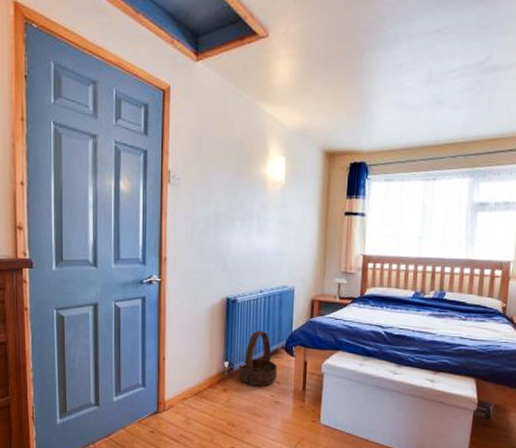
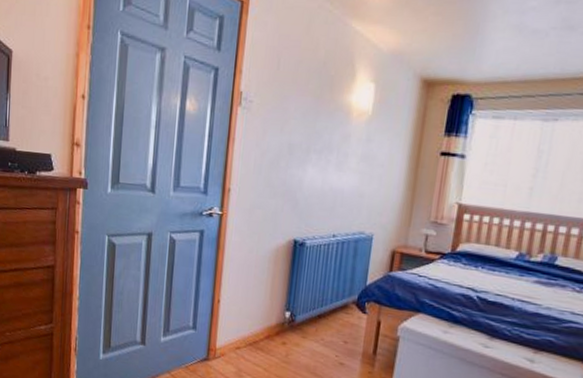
basket: present [238,331,277,387] -> none [300,280,346,345]

